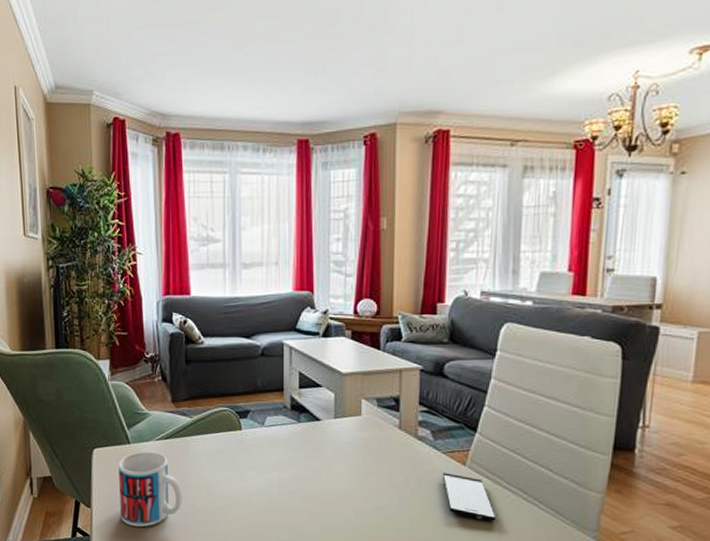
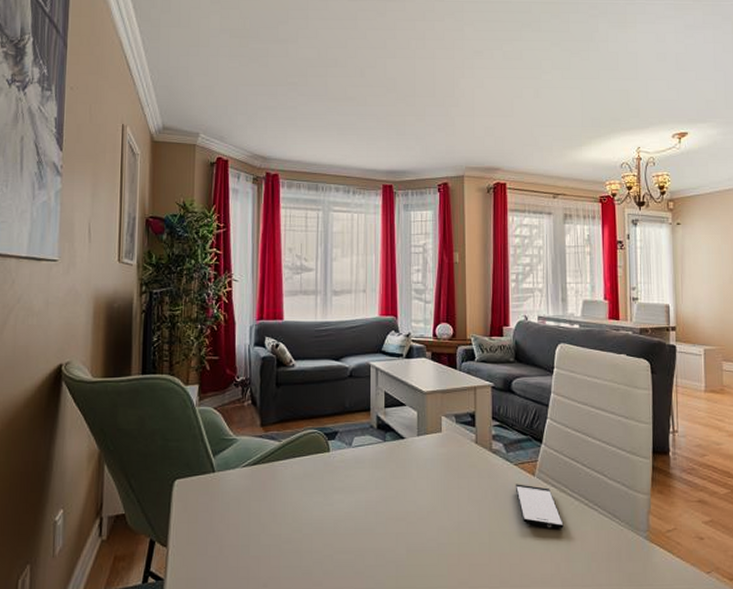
mug: present [118,451,183,528] -> none [200,479,269,565]

